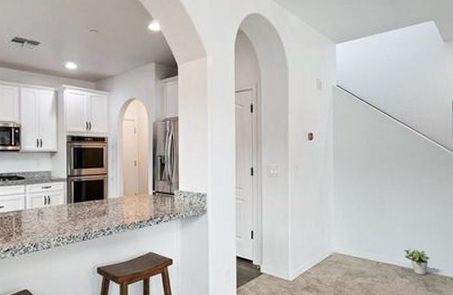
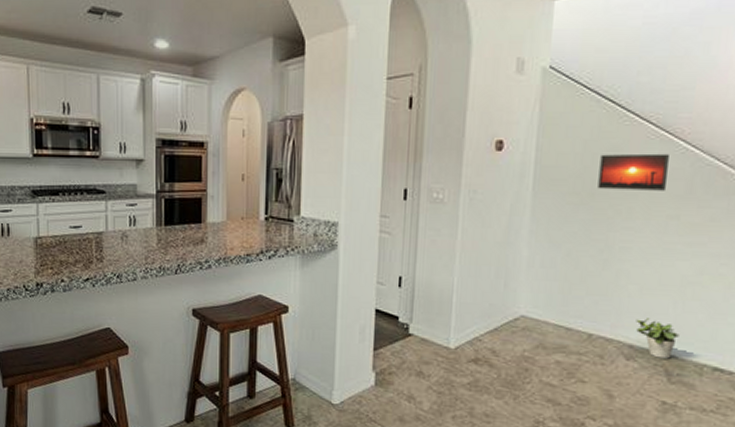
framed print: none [372,140,411,164] -> present [597,153,669,191]

